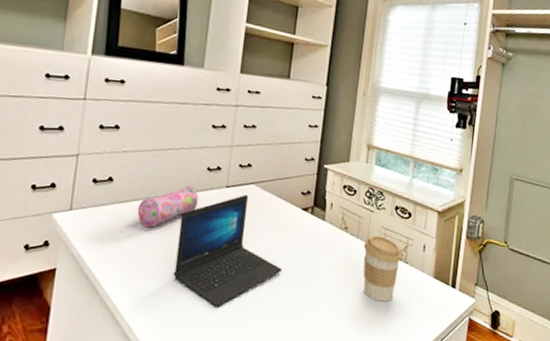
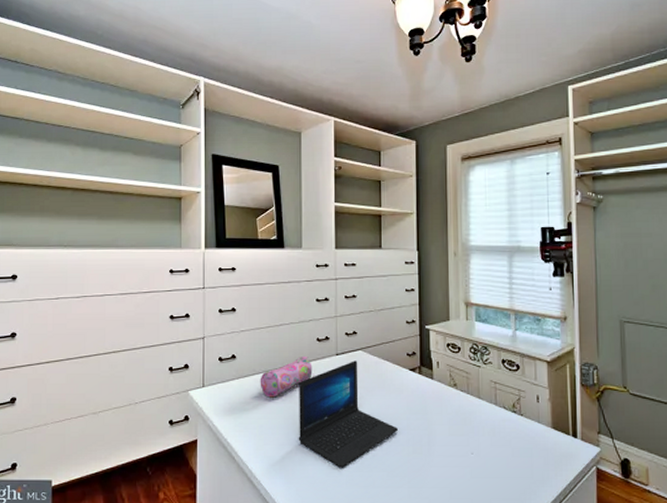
coffee cup: present [363,236,402,302] -> none [475,390,516,455]

